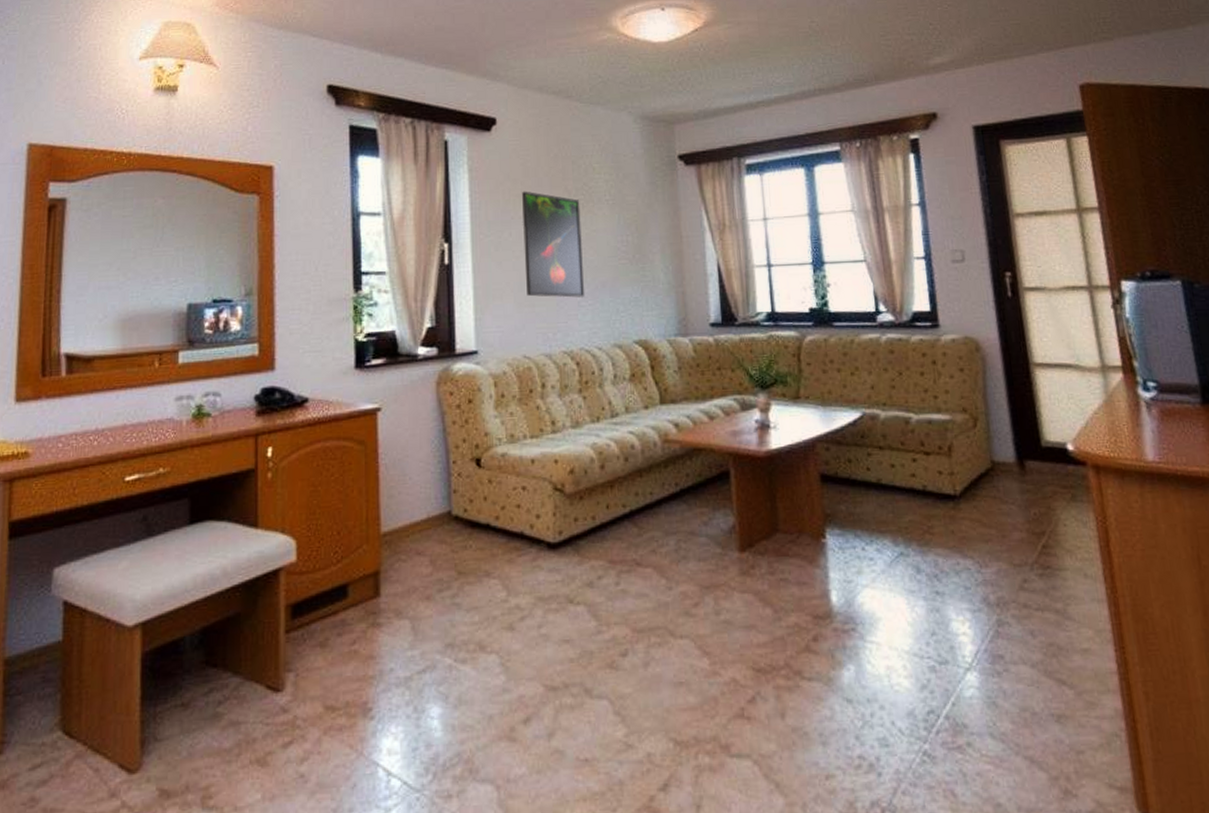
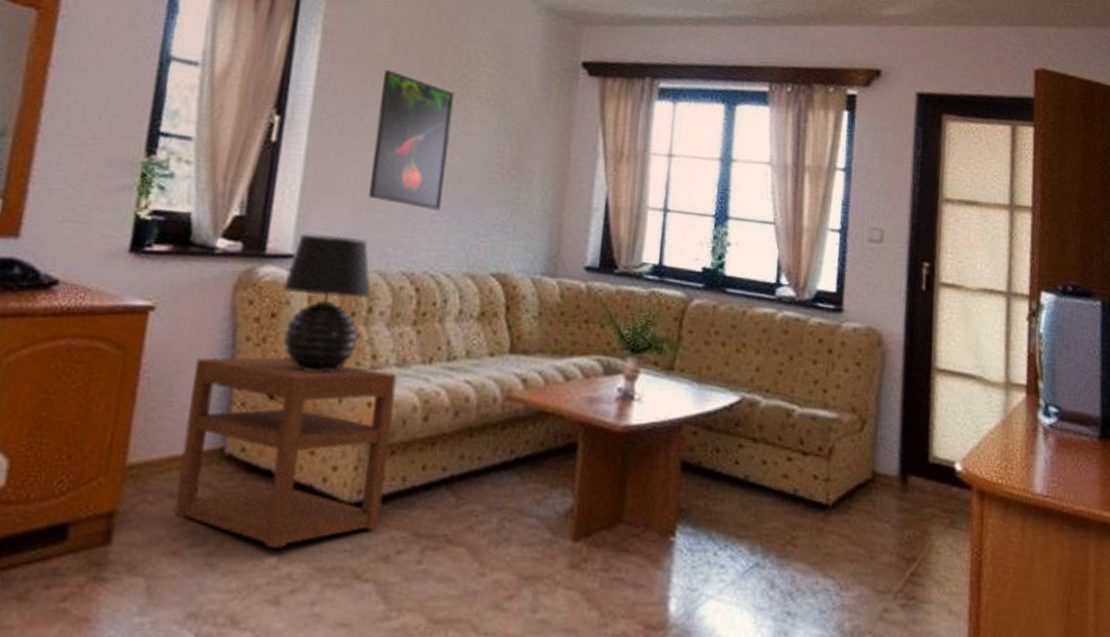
nightstand: none [418,433,580,587] -> present [174,357,397,549]
table lamp: none [474,330,542,442] -> present [282,233,371,373]

